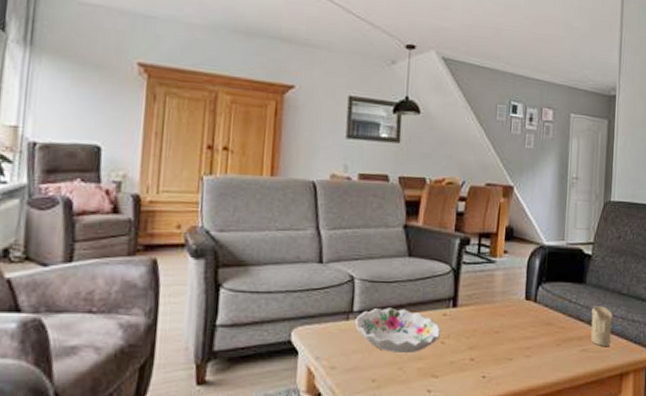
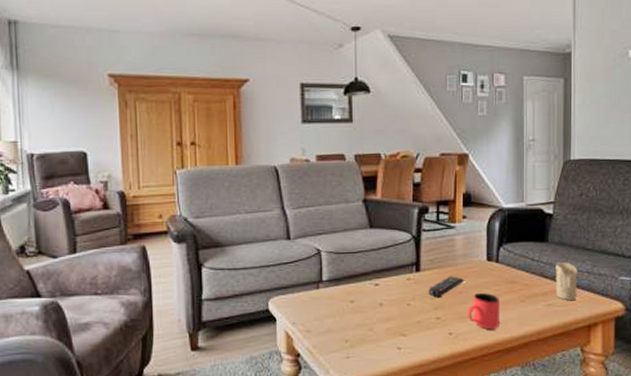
decorative bowl: present [355,307,442,354] -> none [325,275,407,316]
remote control: none [464,313,501,337] -> present [428,275,464,298]
cup: none [502,333,535,375] -> present [468,292,499,330]

